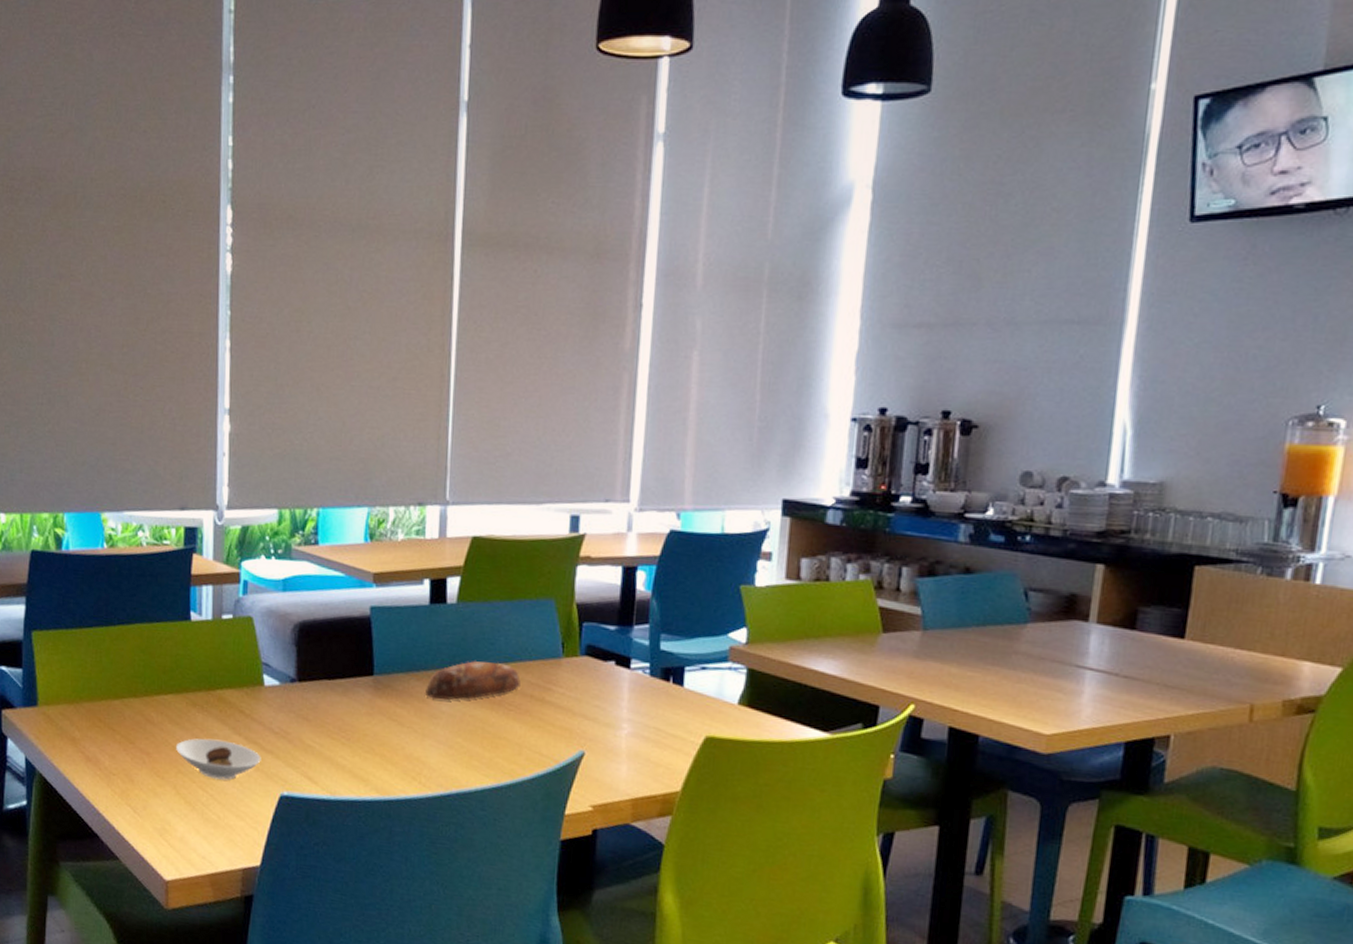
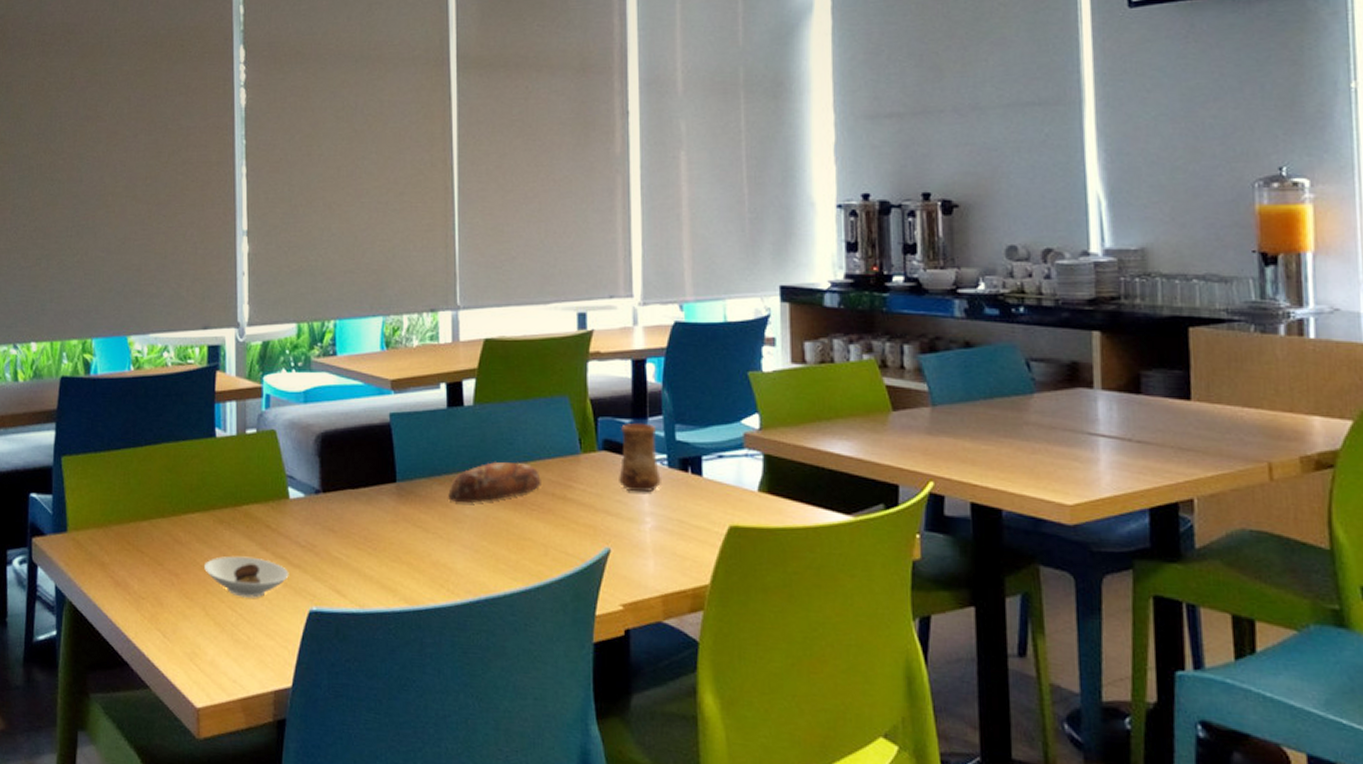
cup: none [599,630,642,700] -> present [619,423,661,493]

